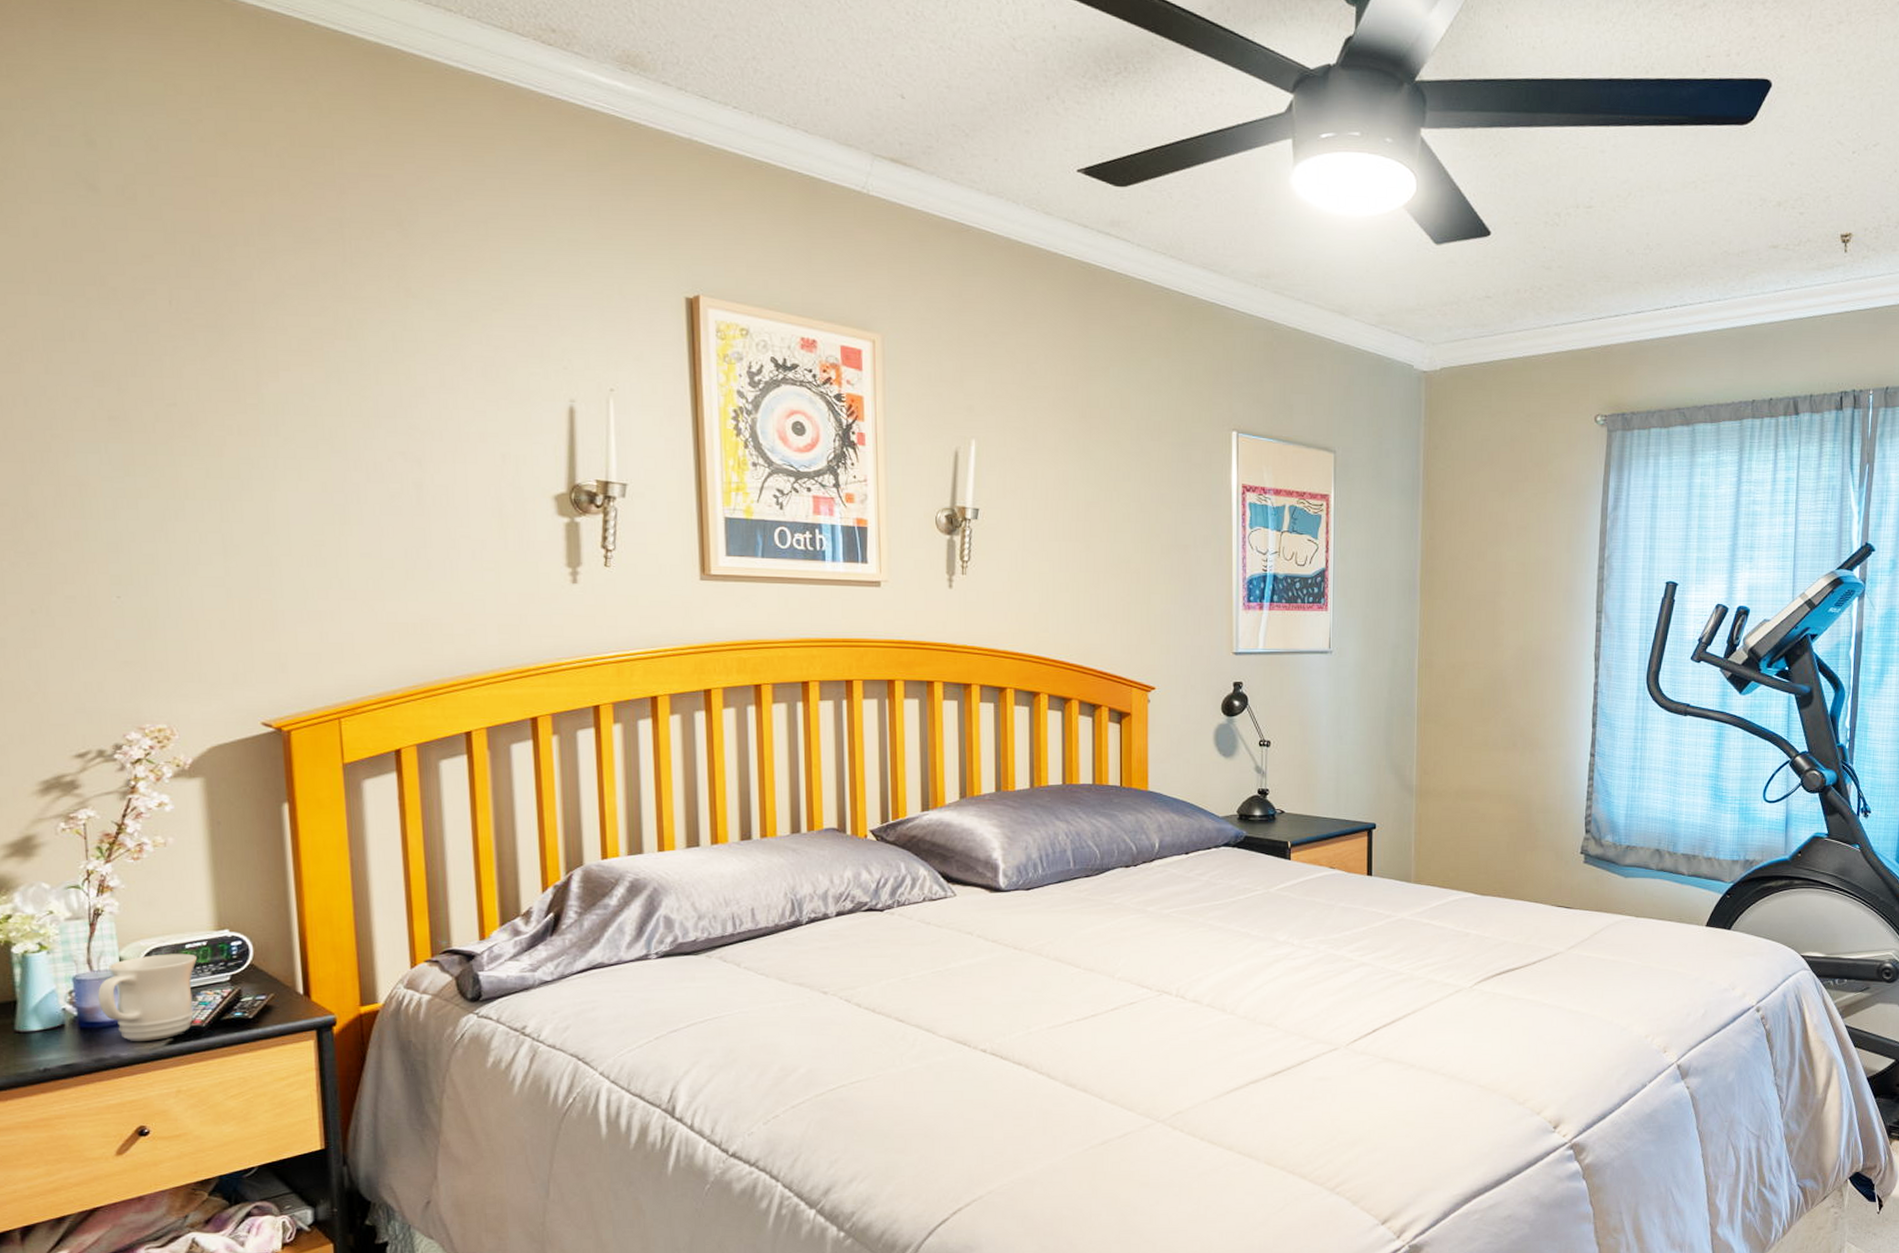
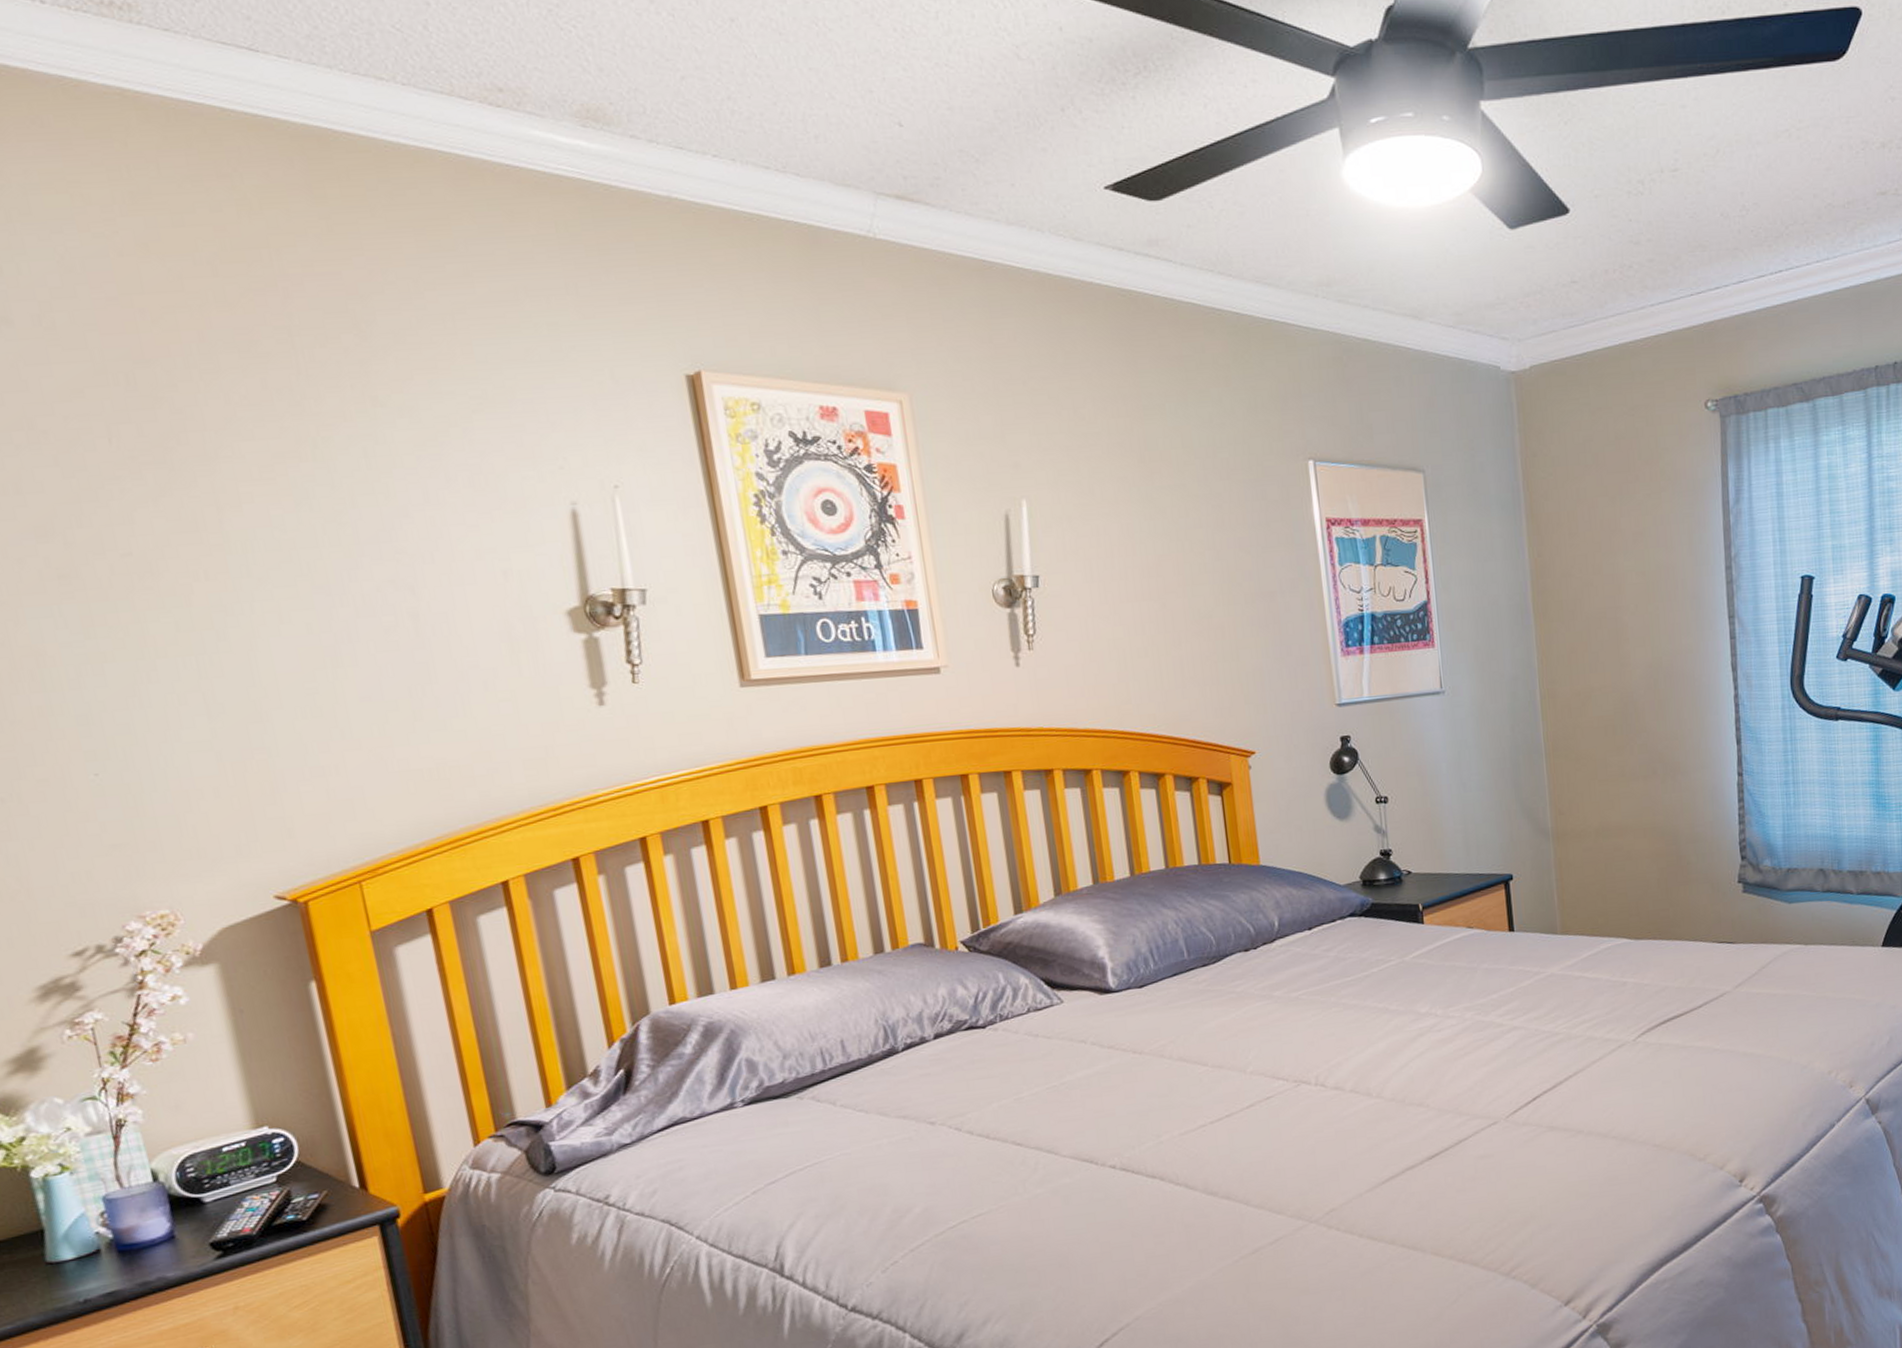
mug: present [98,953,198,1041] -> none [132,1157,242,1260]

